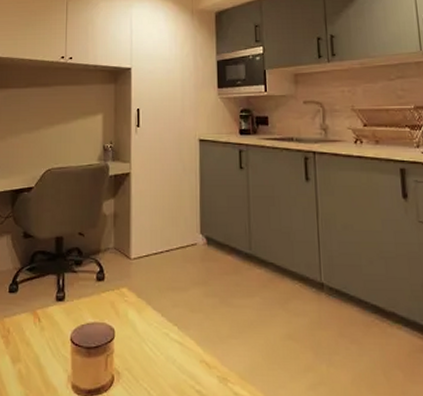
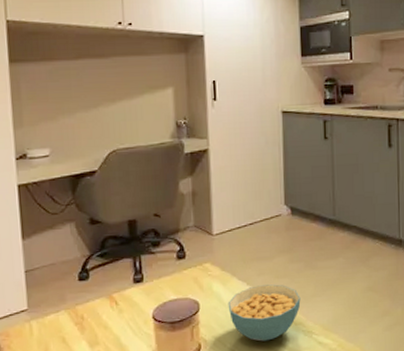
cereal bowl: none [142,318,216,383] -> present [227,284,301,342]

